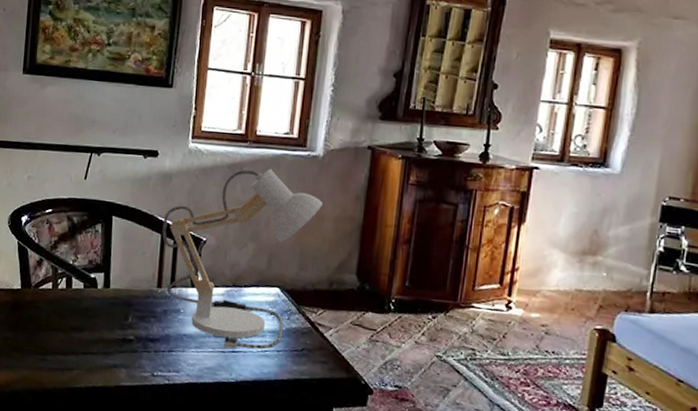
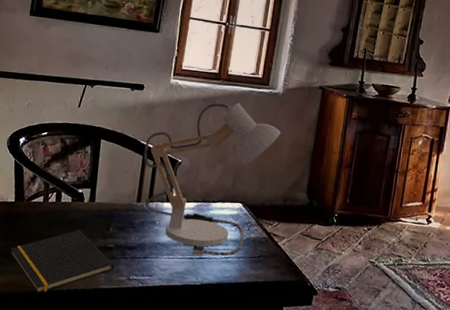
notepad: none [19,319,136,391] -> present [10,229,115,294]

